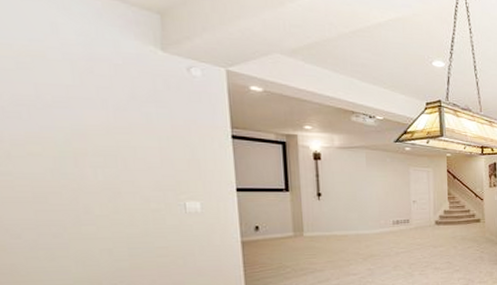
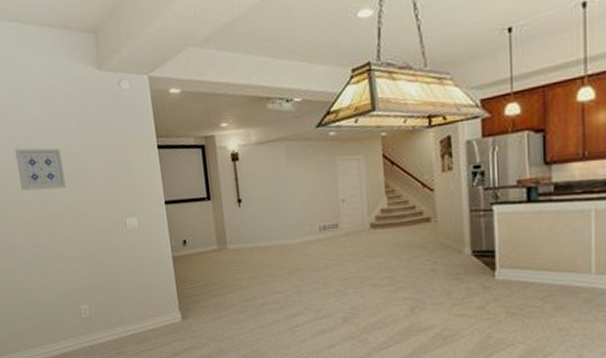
wall art: none [23,113,104,164] -> present [14,148,66,191]

